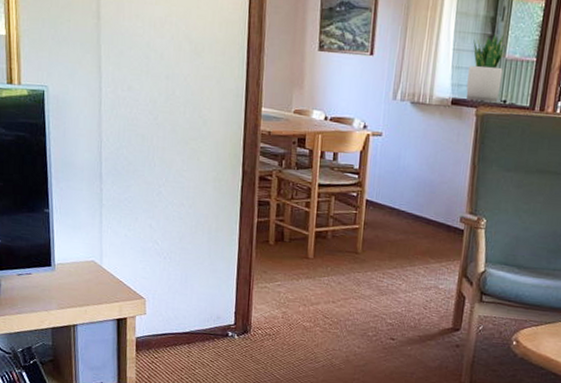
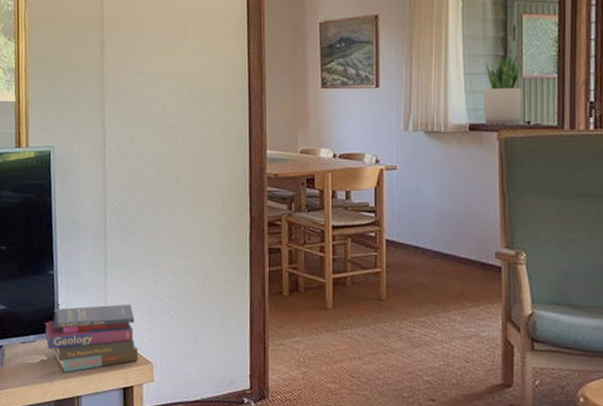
books: none [41,244,132,303] -> present [44,304,138,372]

